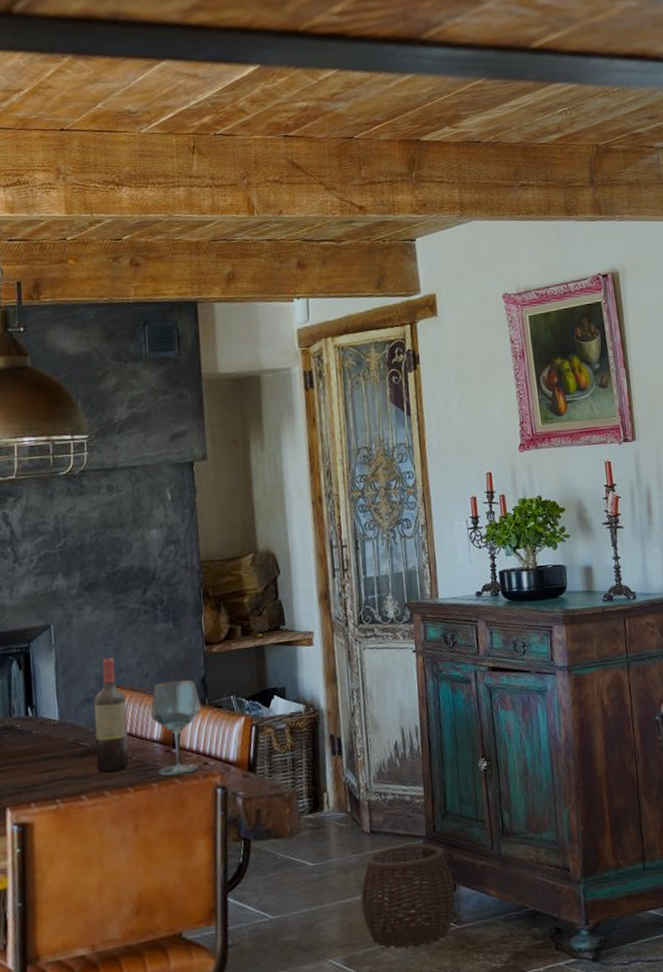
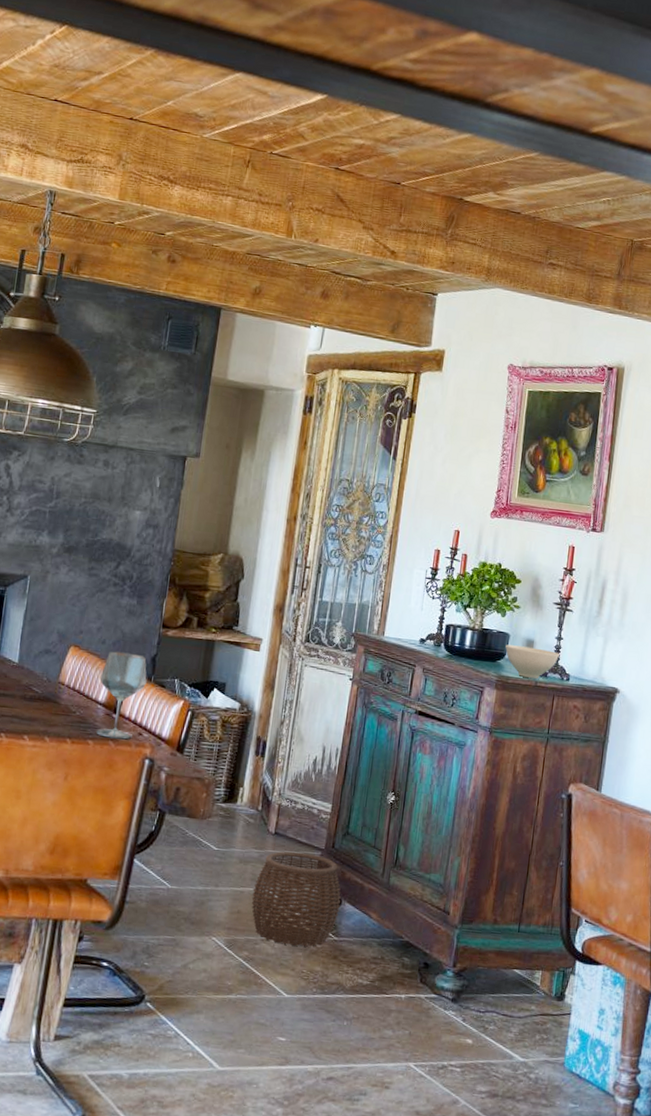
wine bottle: present [94,656,129,773] -> none [42,616,81,722]
bowl: none [564,572,621,606] -> present [505,644,560,679]

